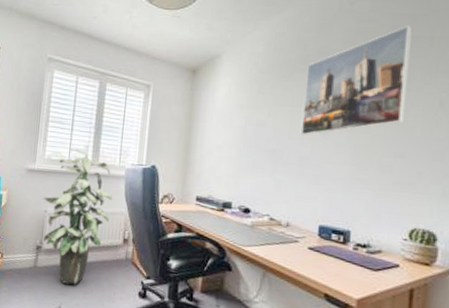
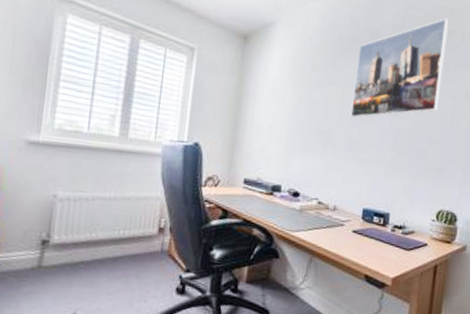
indoor plant: present [43,148,112,285] -> none [51,116,146,286]

